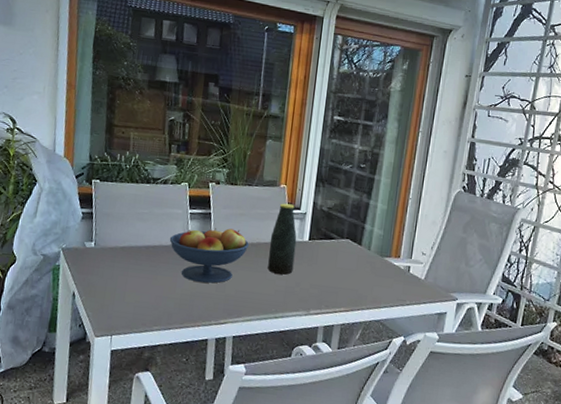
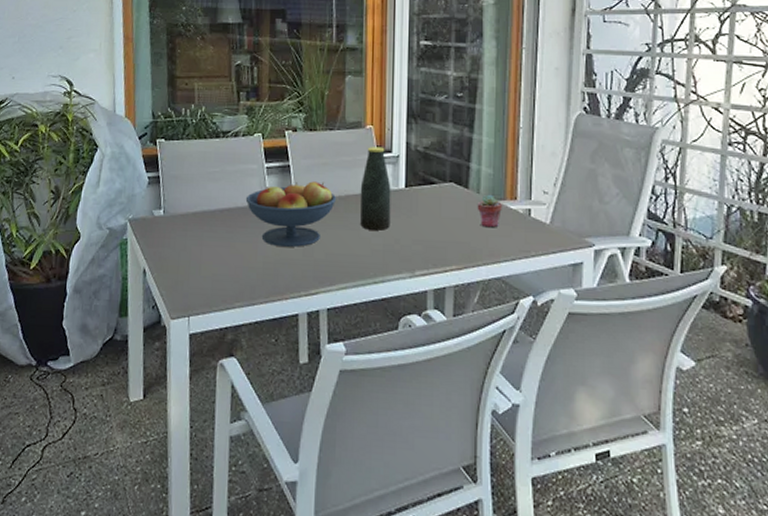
potted succulent: none [366,251,387,280] -> present [477,194,502,228]

